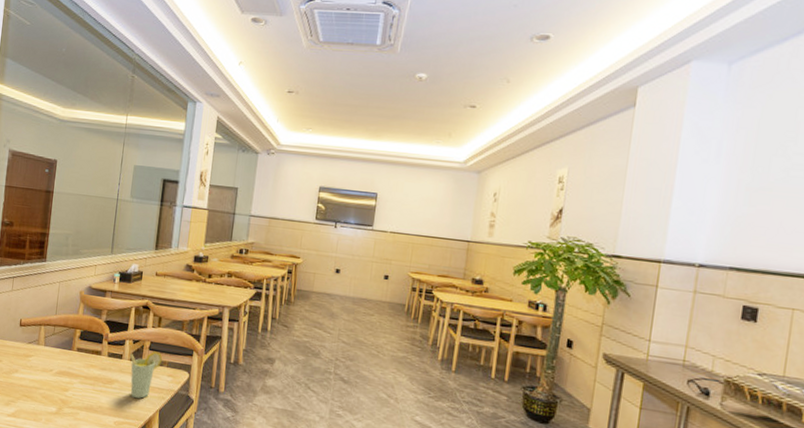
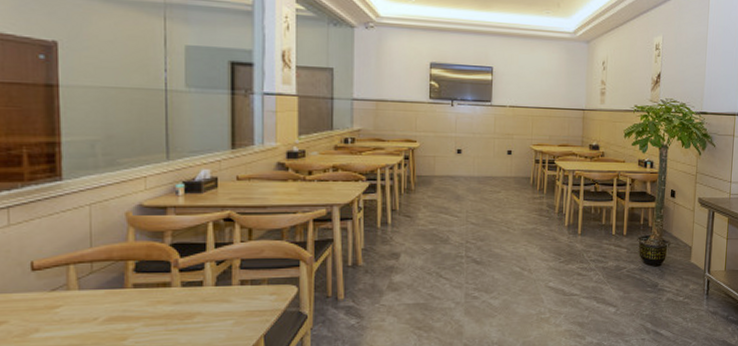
cup: present [129,351,163,399] -> none [213,269,261,328]

